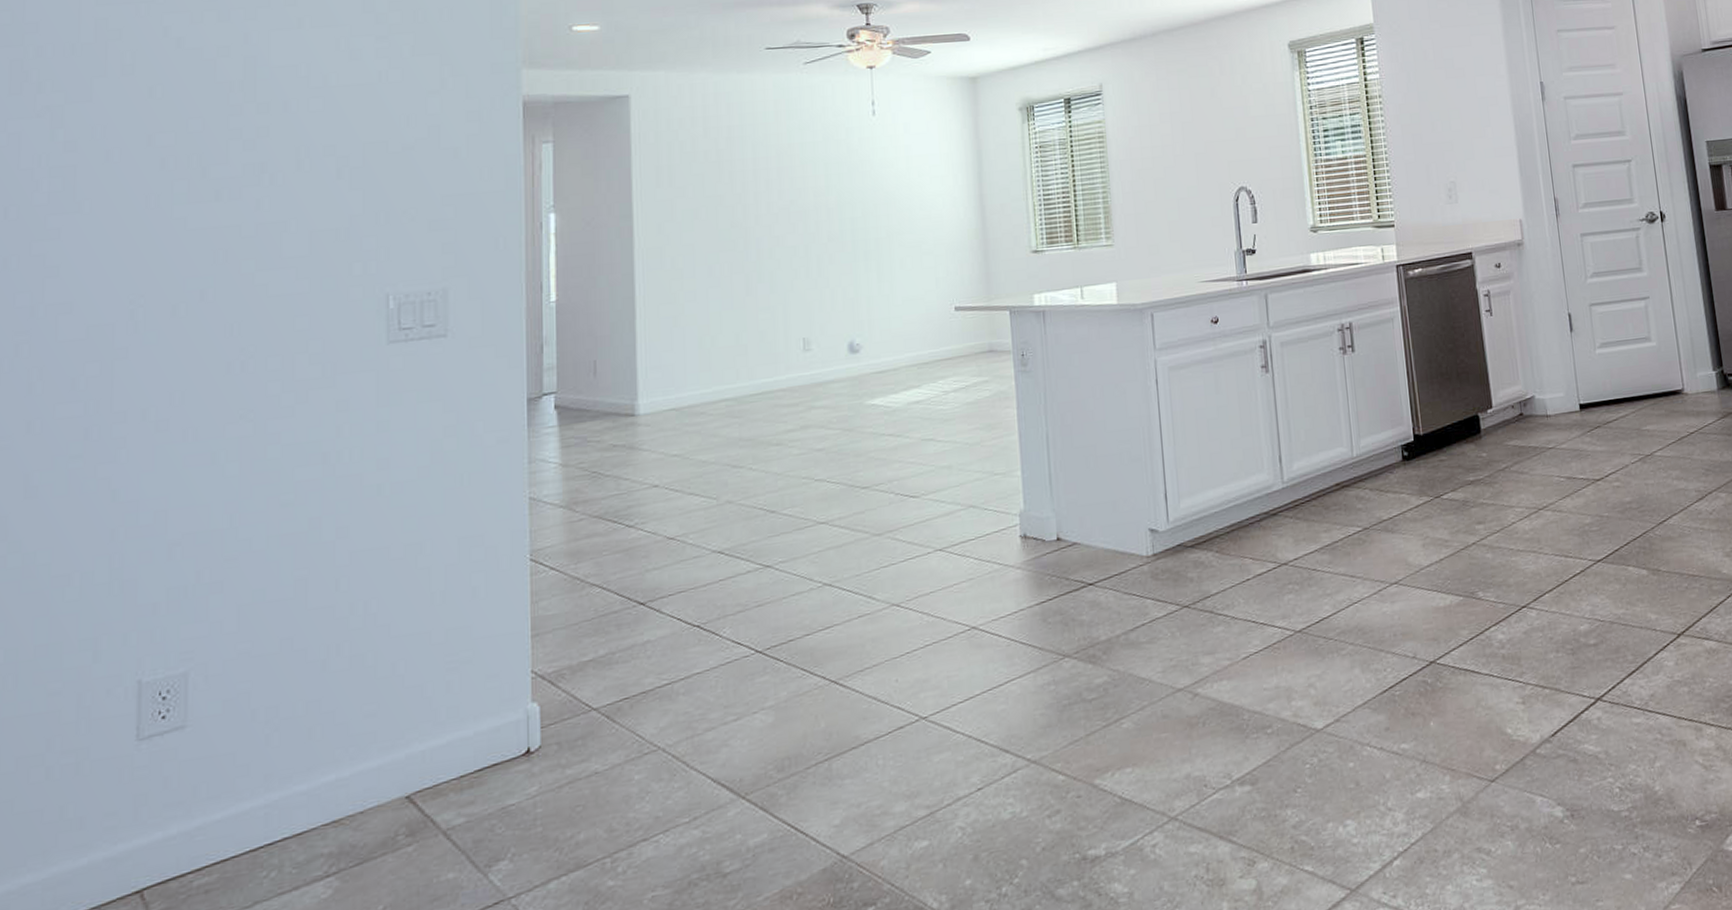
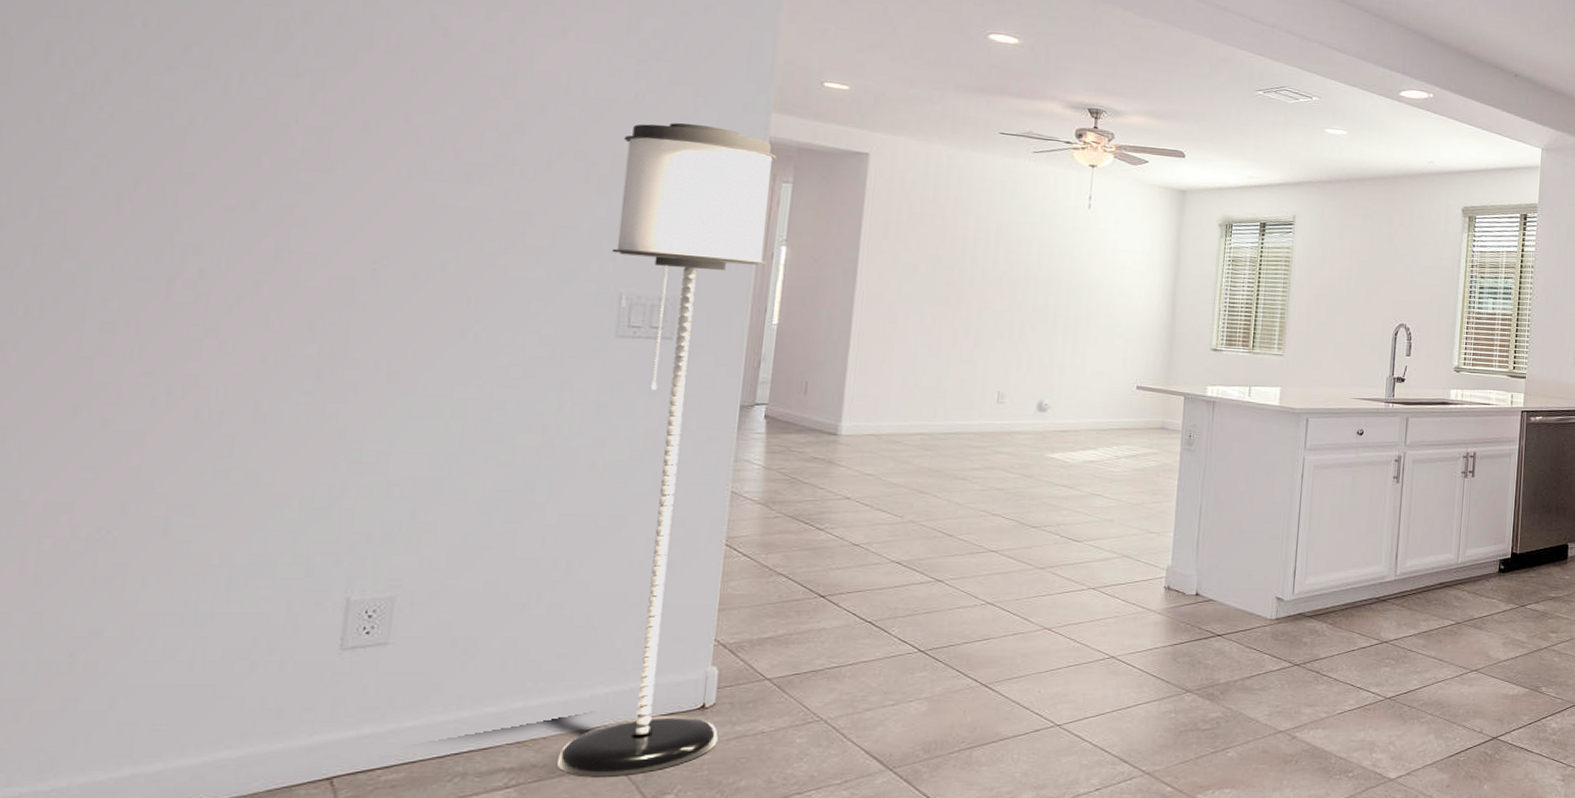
floor lamp: none [372,94,549,853] -> present [556,122,777,777]

